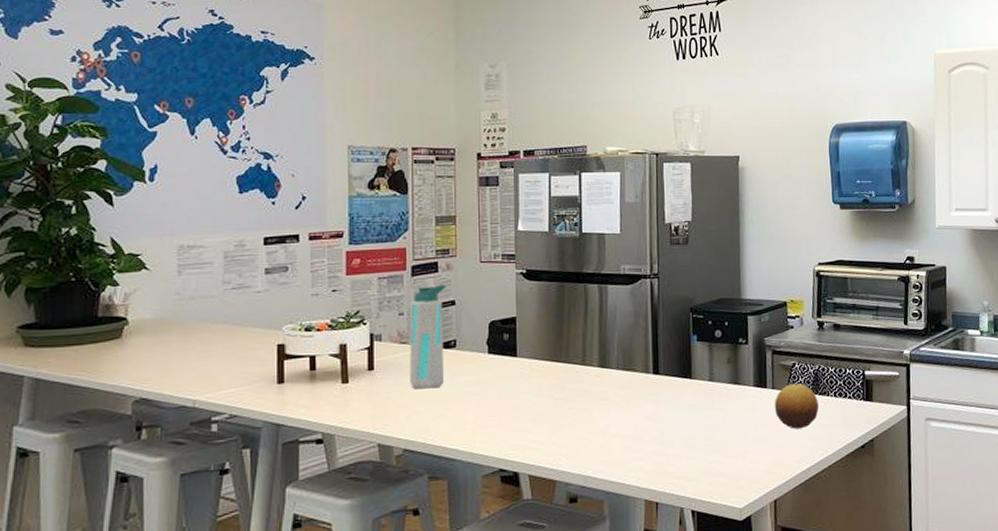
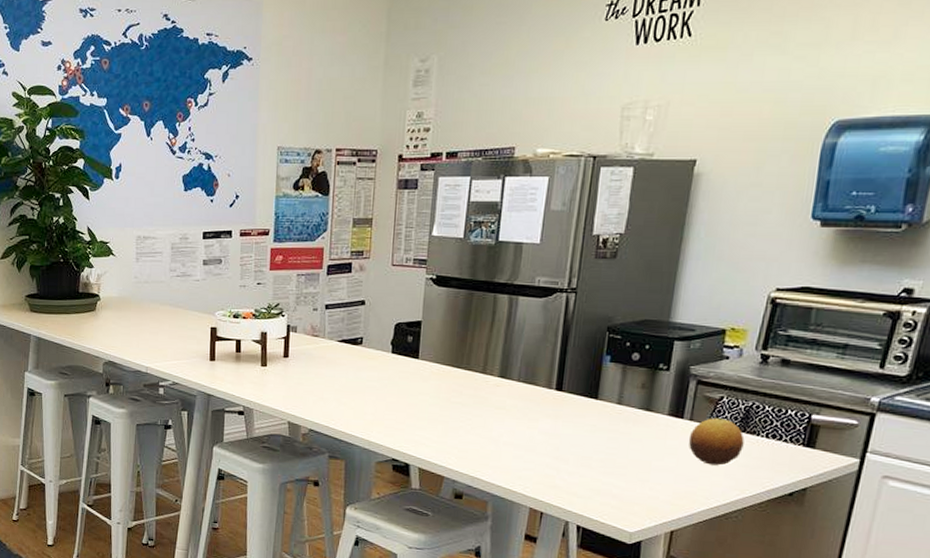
water bottle: present [409,283,447,389] -> none [319,284,359,379]

